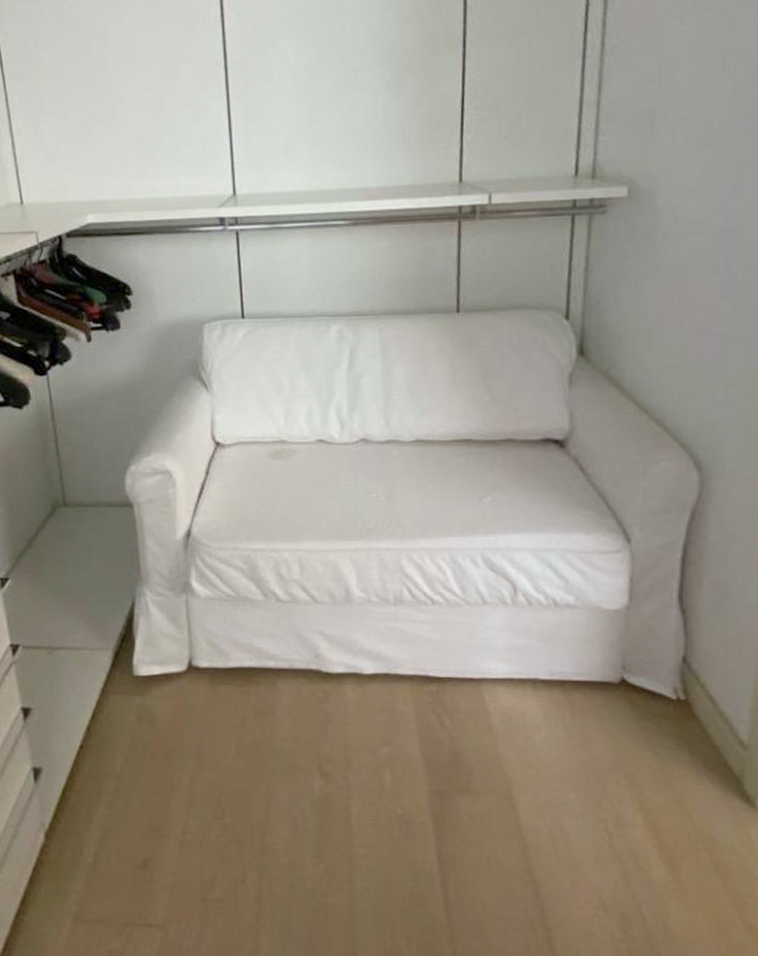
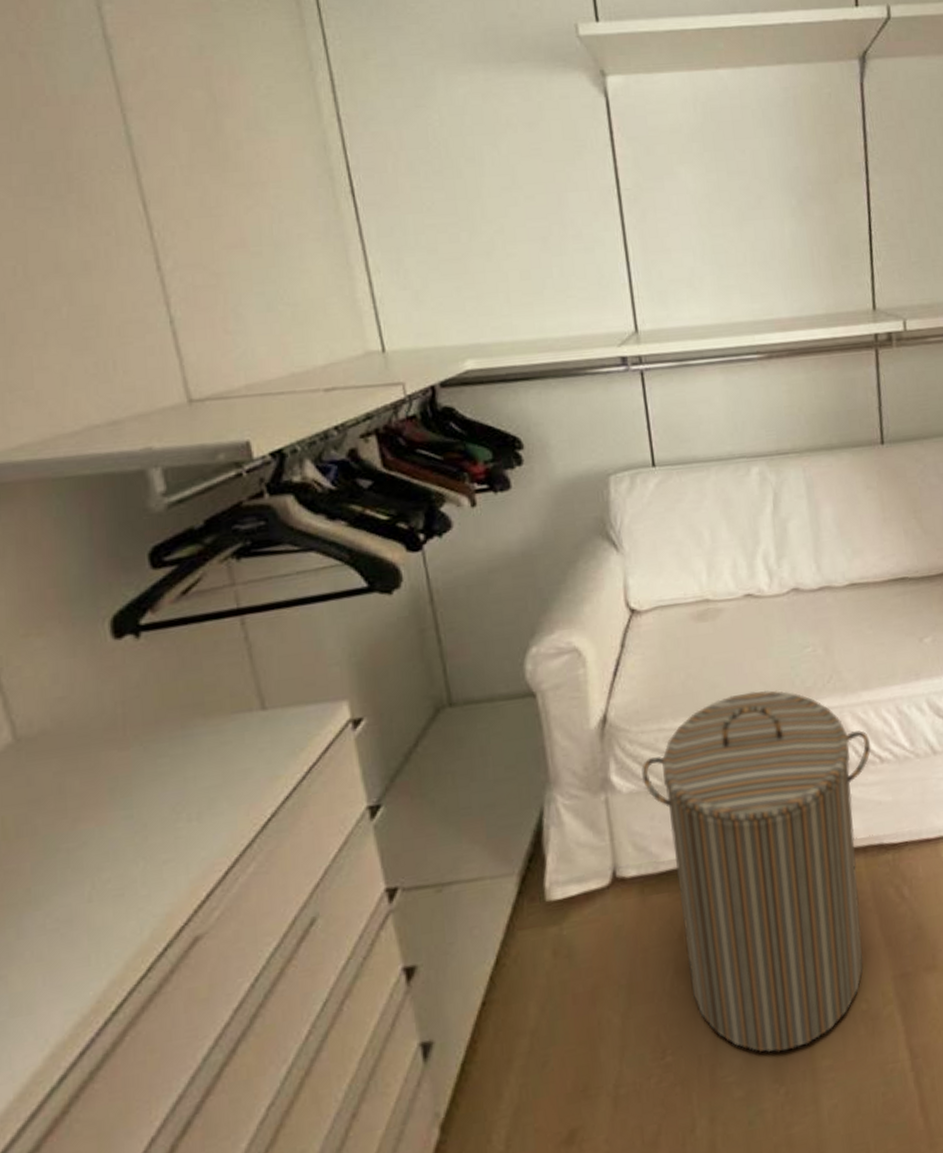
laundry hamper: none [217,526,424,834] -> present [641,690,872,1053]

